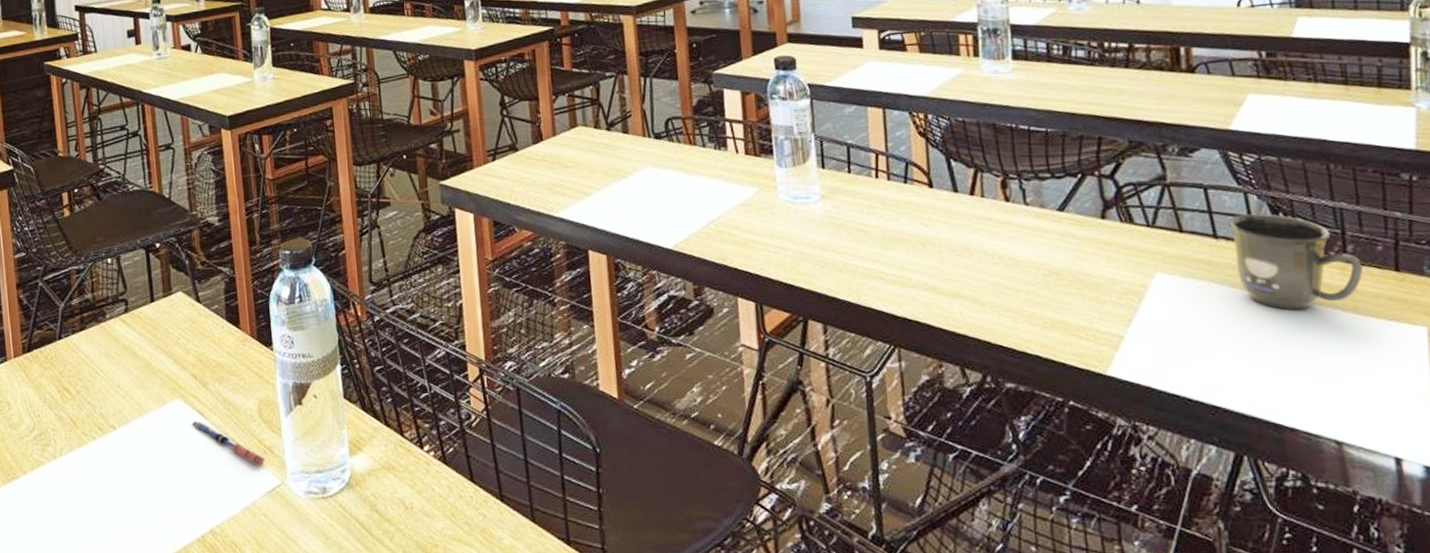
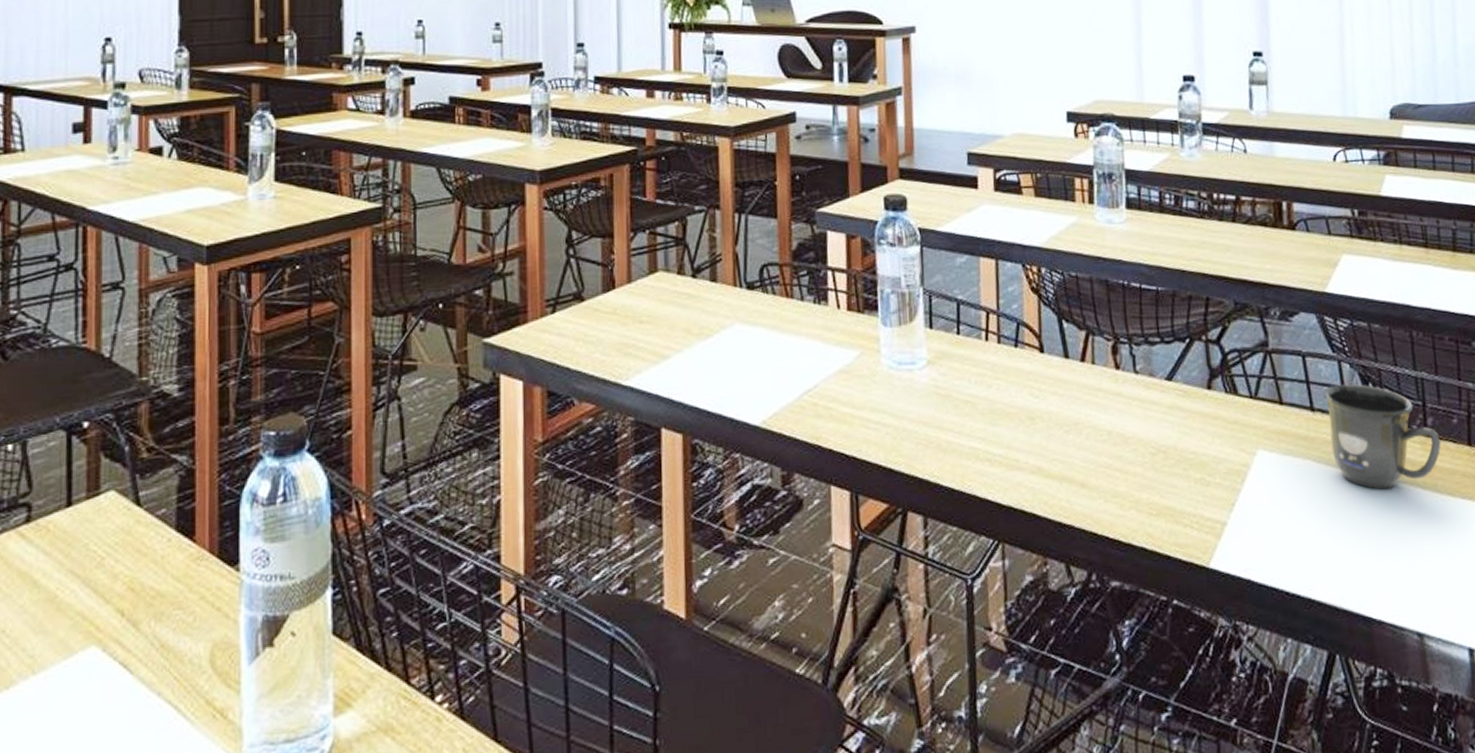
pen: present [190,421,266,466] -> none [108,677,214,738]

